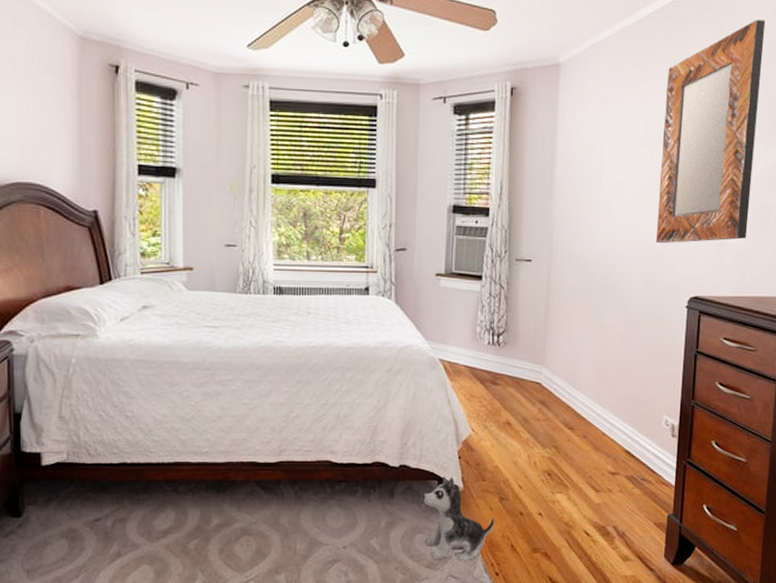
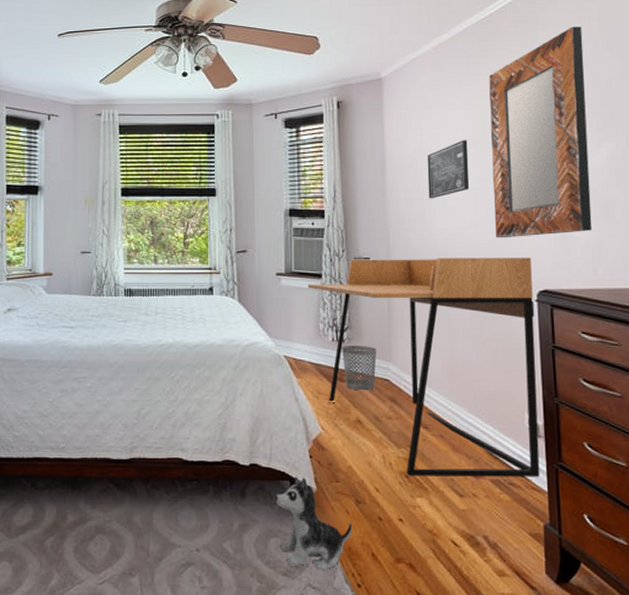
desk: none [467,261,686,474] -> present [307,257,540,477]
wastebasket: none [497,348,531,394] -> present [342,345,377,391]
wall art: none [595,138,640,200] -> present [427,140,470,199]

